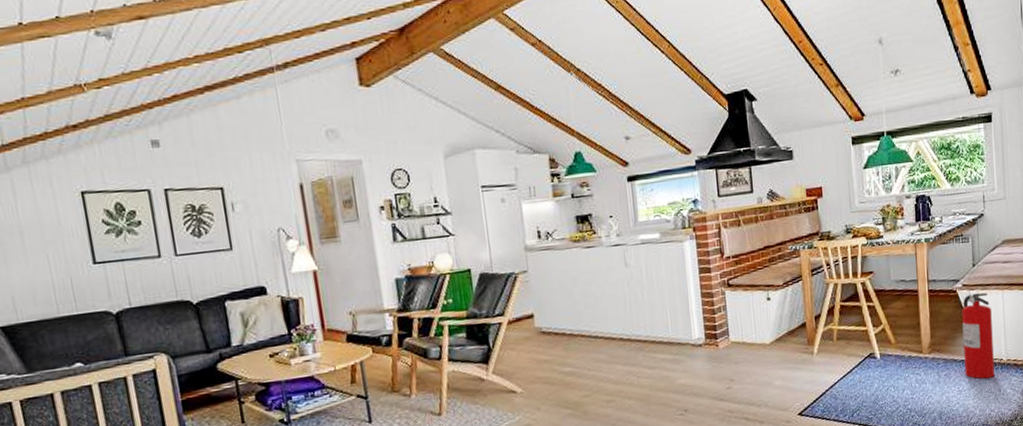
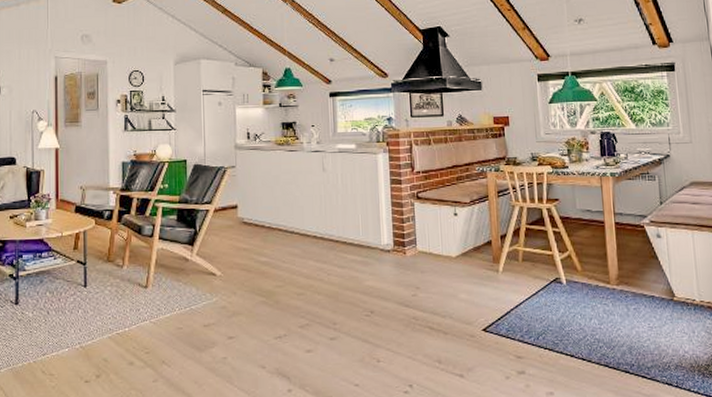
fire extinguisher: present [961,292,995,379] -> none [650,230,687,318]

